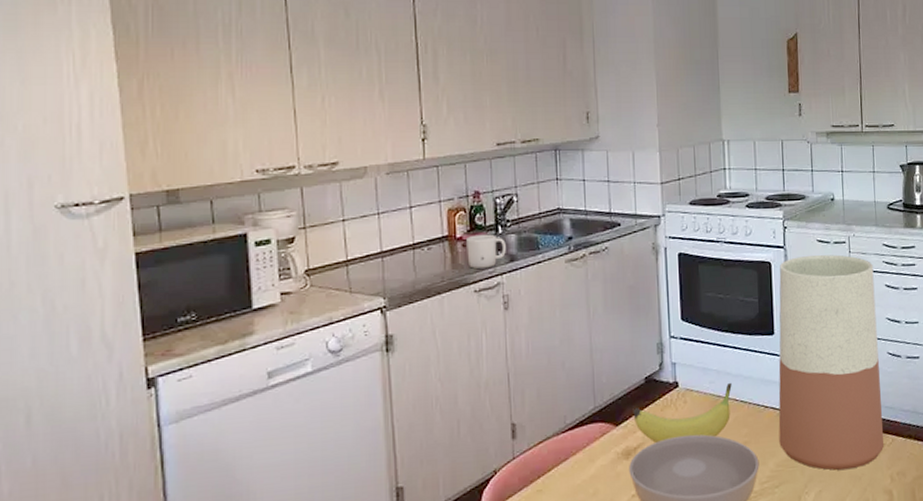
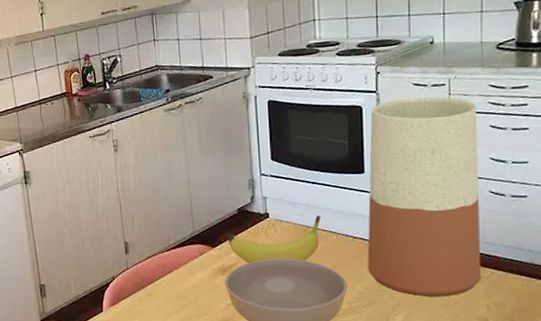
mug: present [466,234,506,269] -> none [81,90,114,119]

